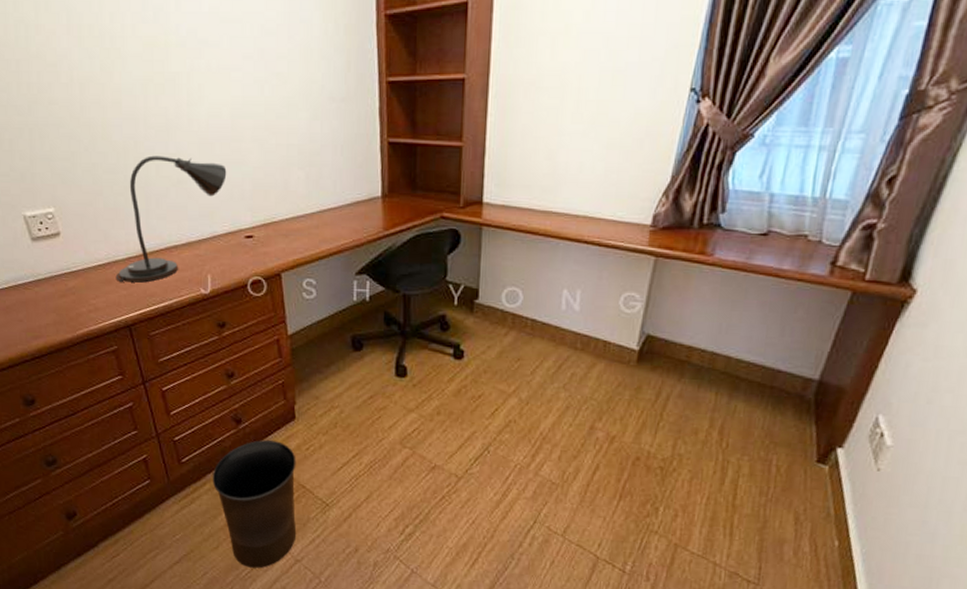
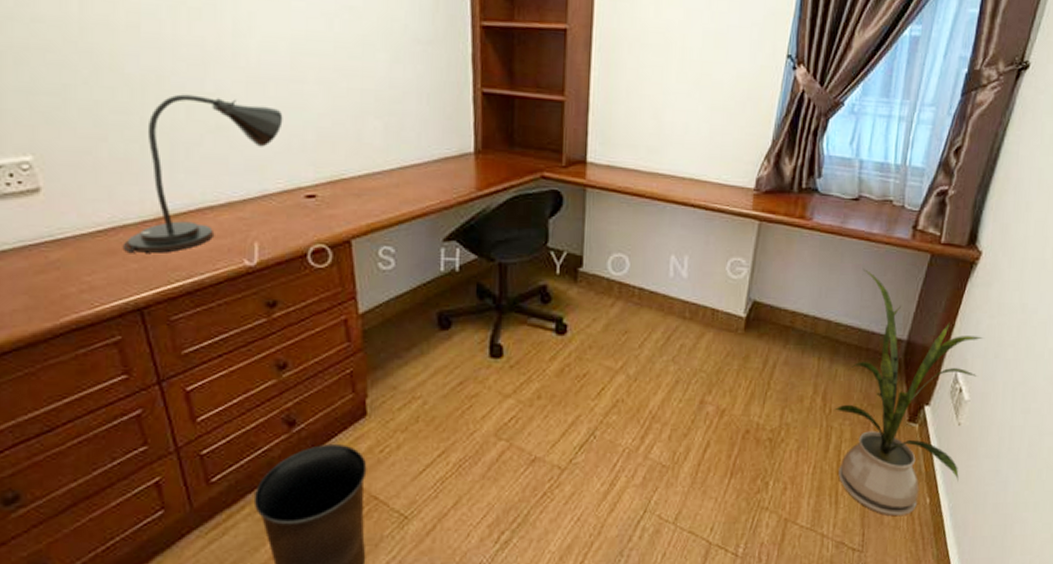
house plant: none [732,305,914,556] -> present [834,269,984,517]

